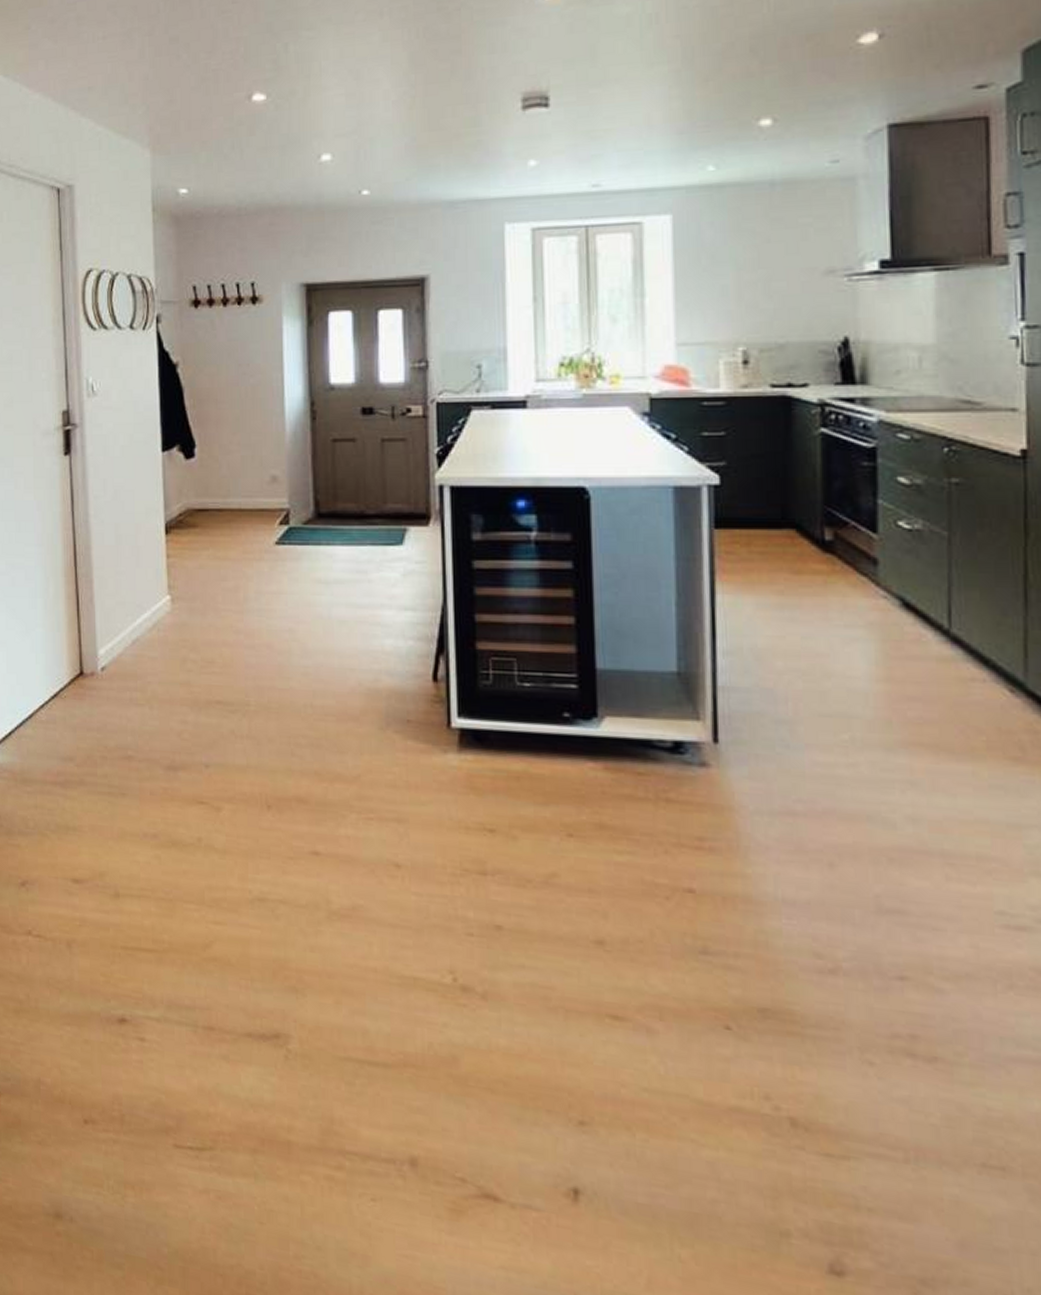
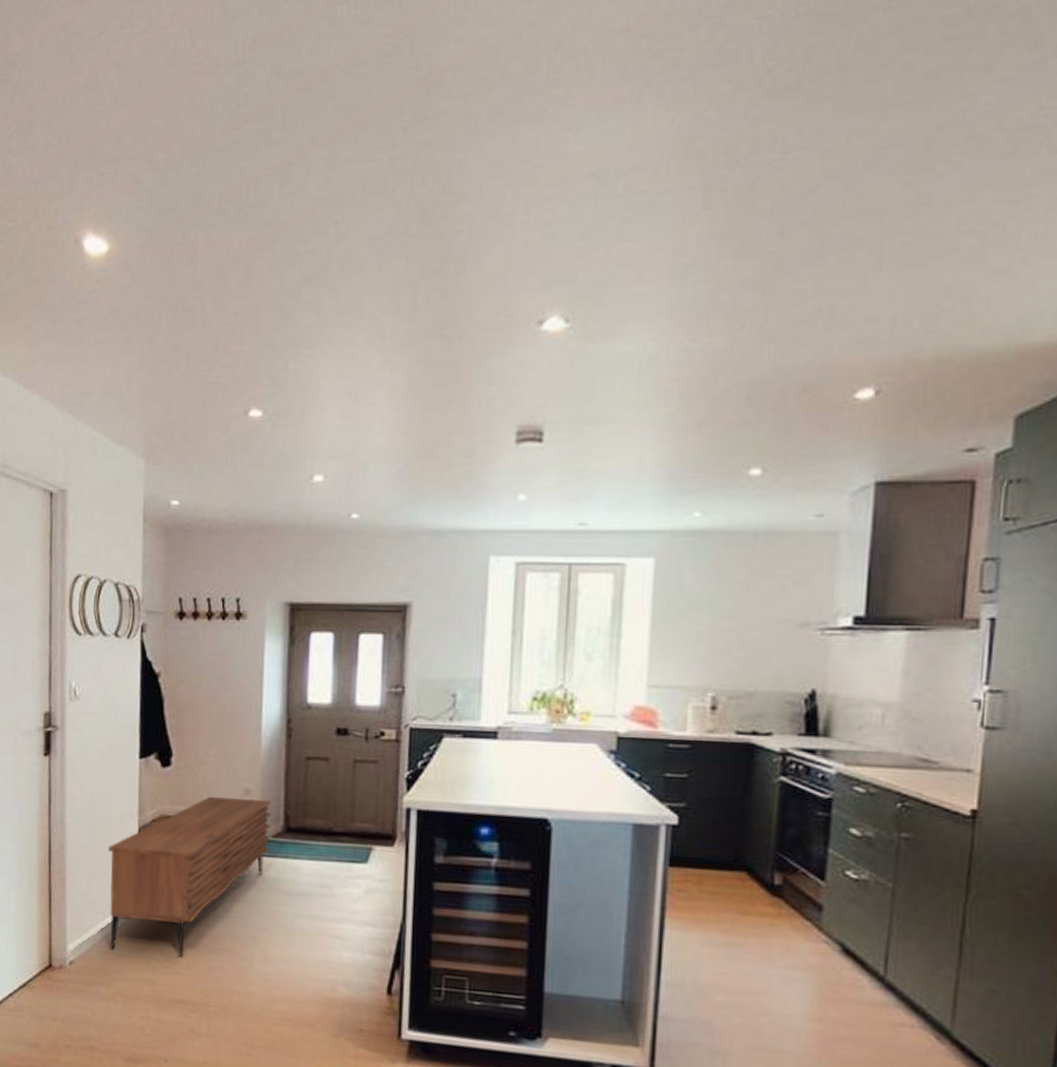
sideboard: none [135,487,301,655] -> present [108,797,271,956]

